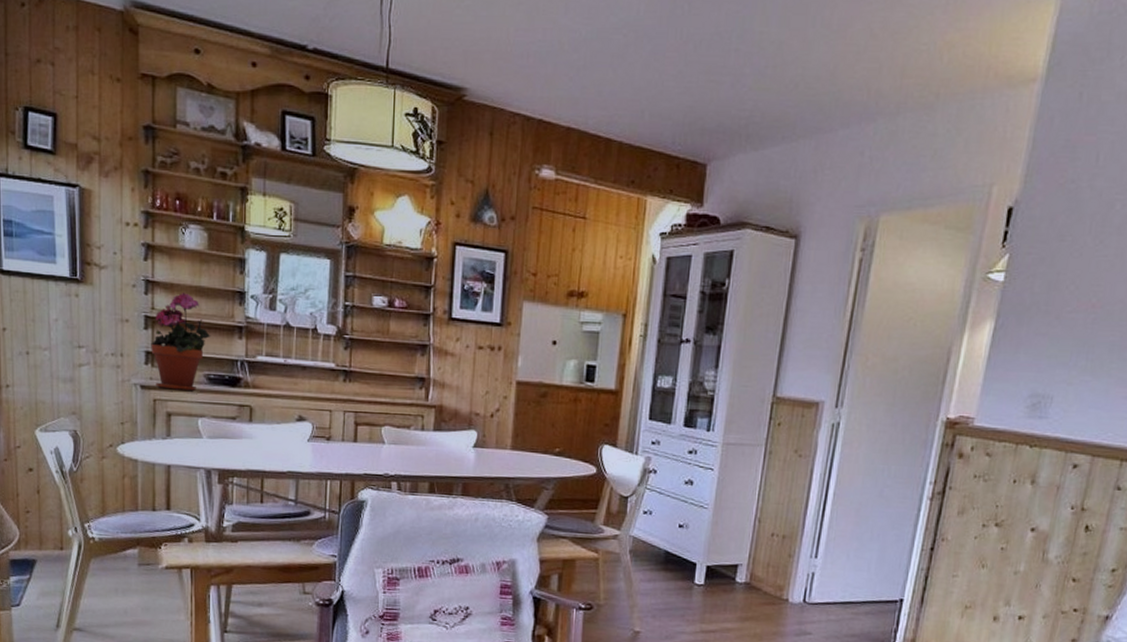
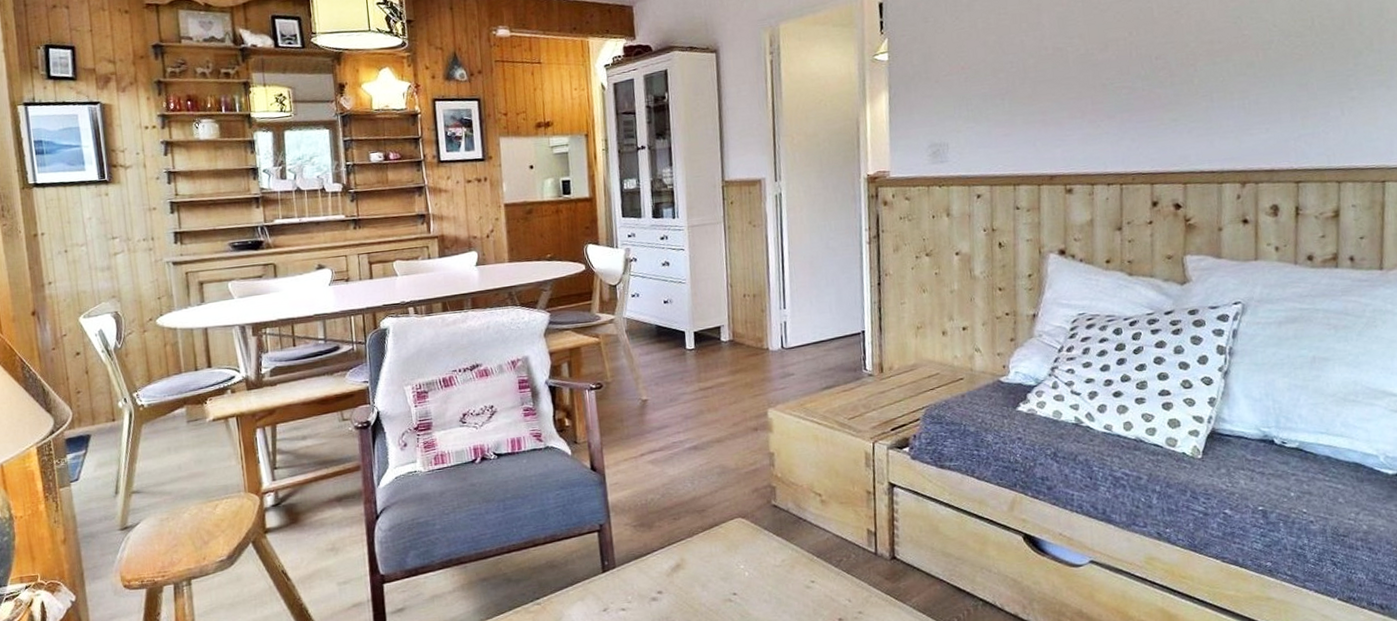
potted plant: present [151,292,211,392] -> none [178,176,232,263]

